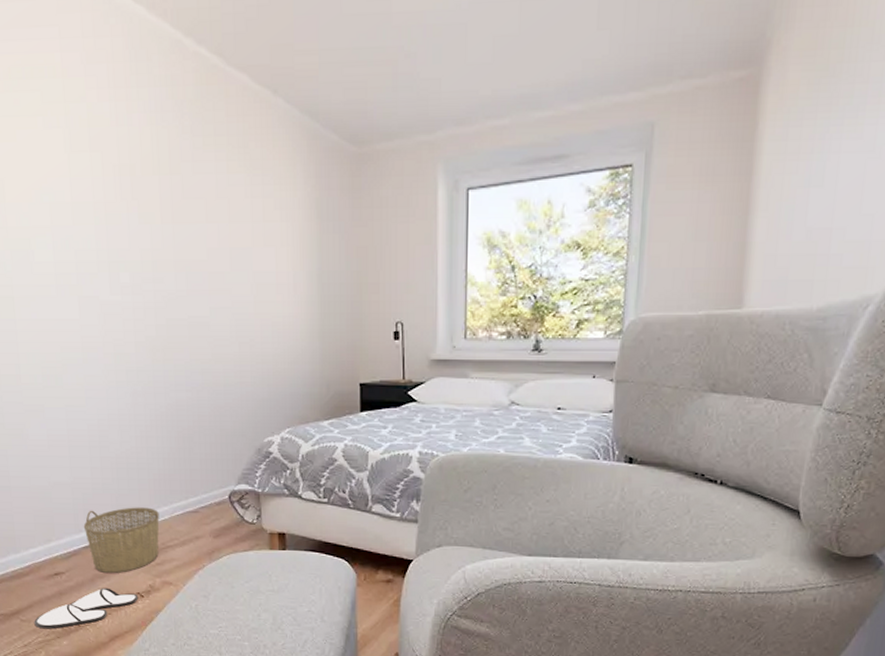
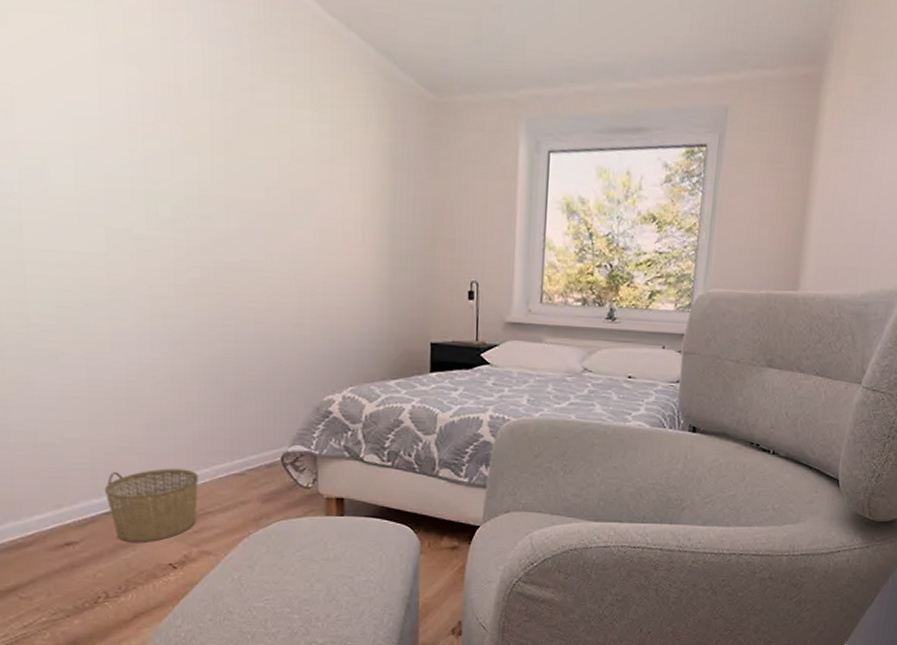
slippers: present [34,587,139,629] -> none [37,558,170,607]

